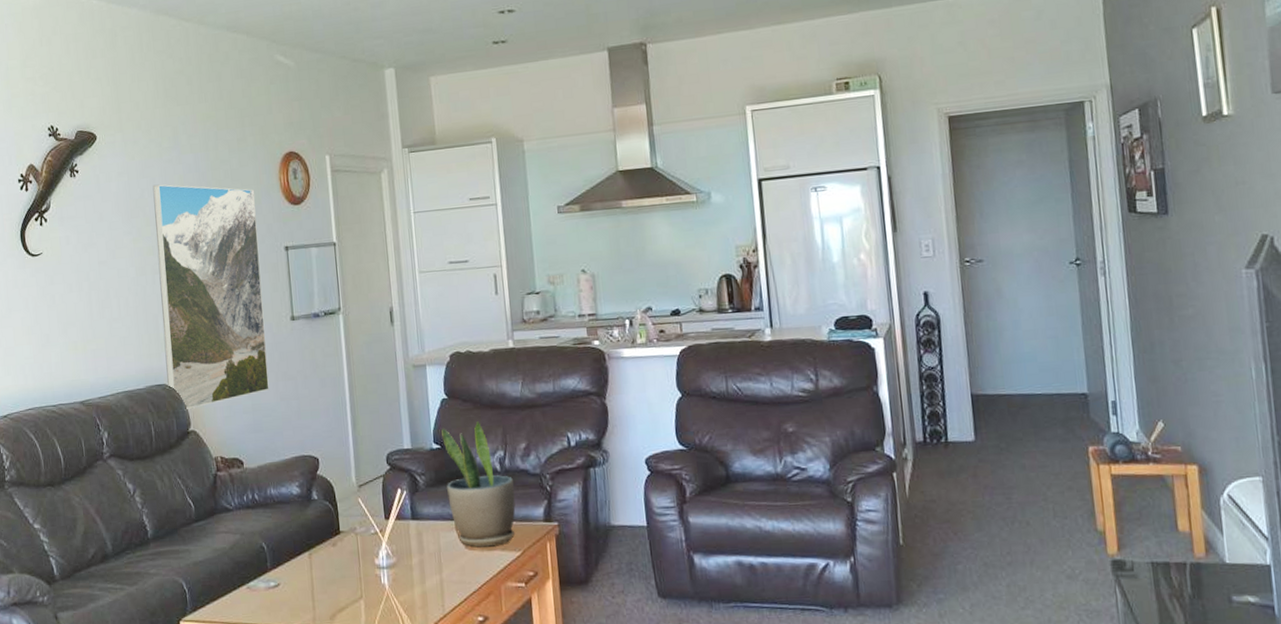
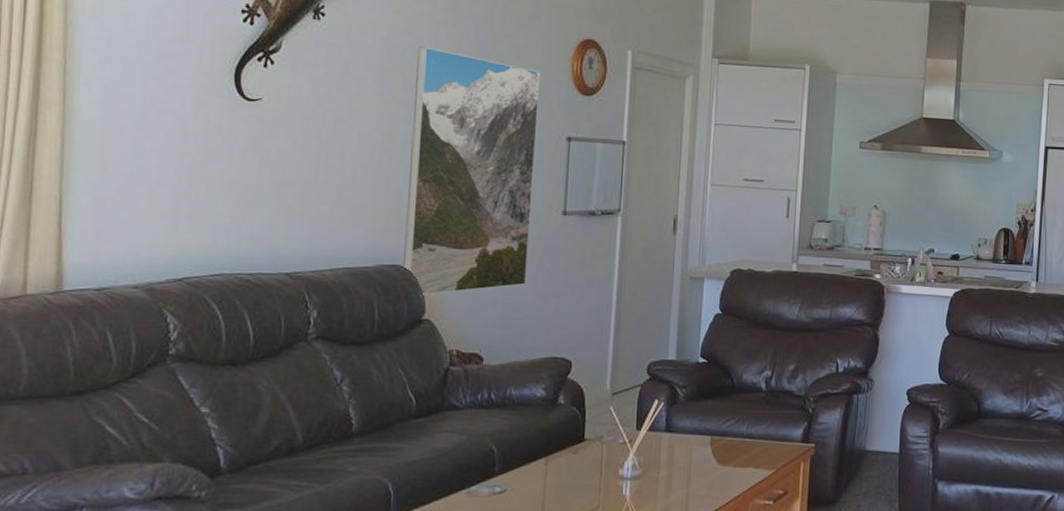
potted plant: present [441,421,516,547] -> none [707,340,777,462]

